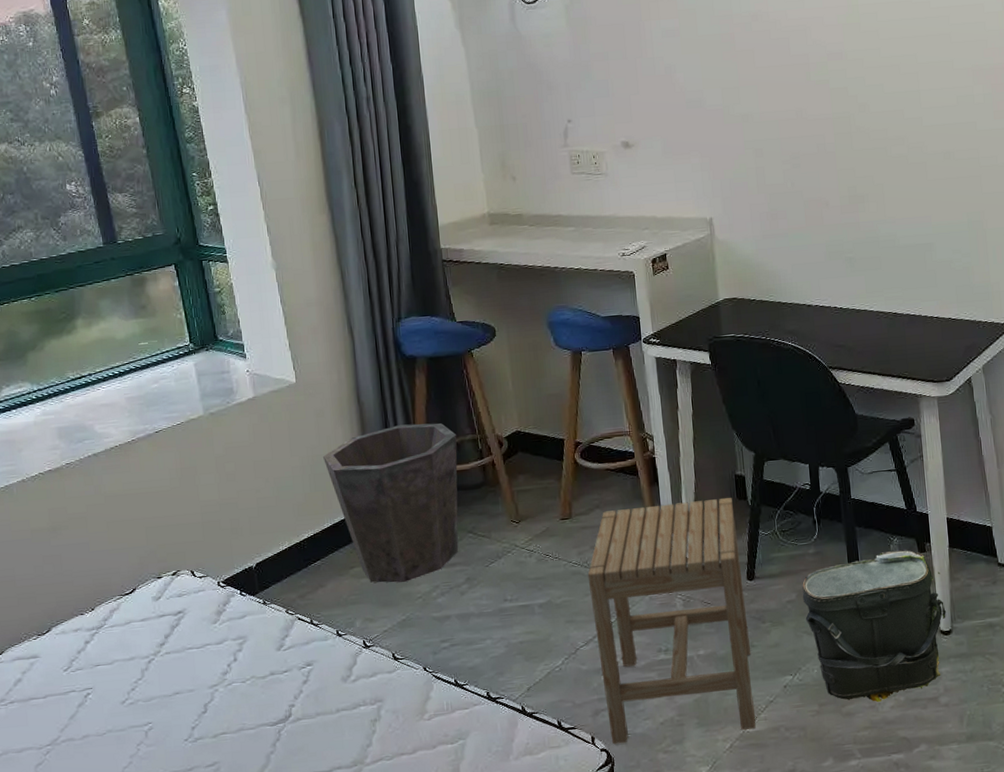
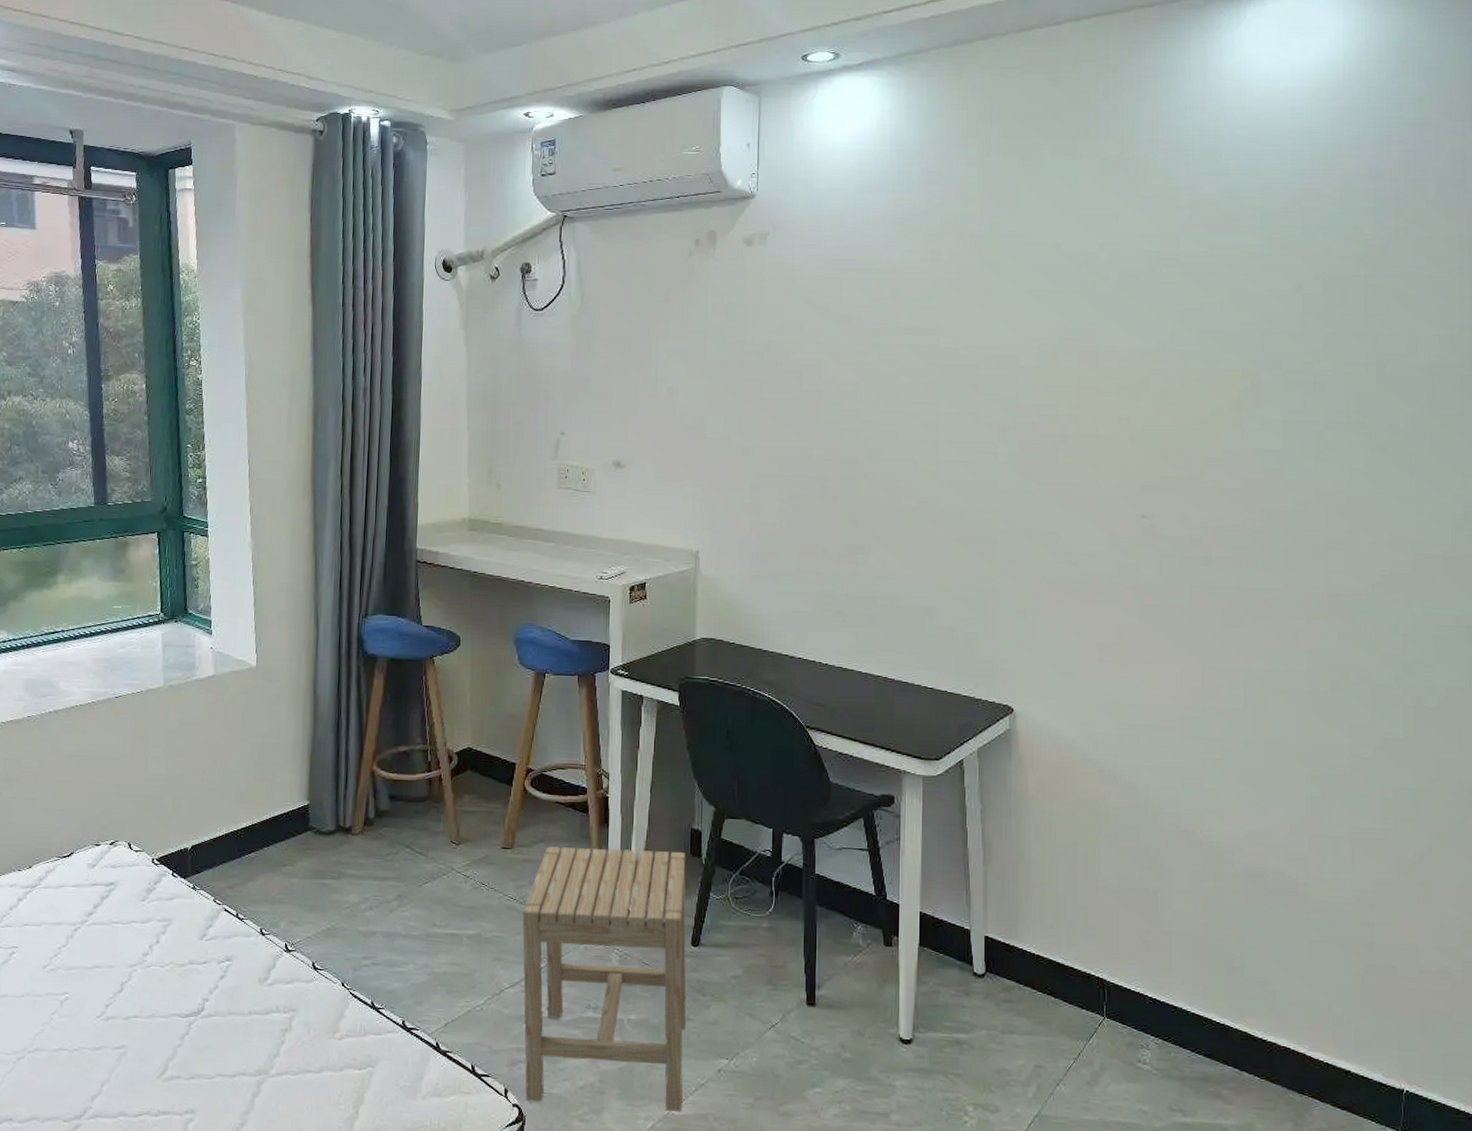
waste bin: present [323,423,459,583] -> none [272,724,408,890]
bag: present [802,550,946,702] -> none [749,939,908,1107]

